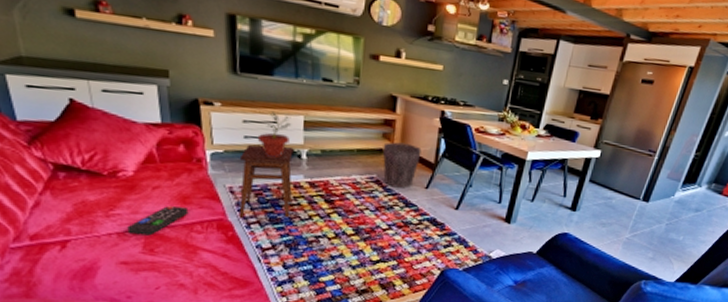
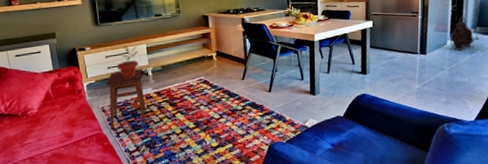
remote control: present [127,205,189,236] -> none [36,129,76,157]
waste bin: present [382,142,422,188] -> none [204,48,234,84]
backpack: none [678,167,711,206] -> present [449,16,480,51]

